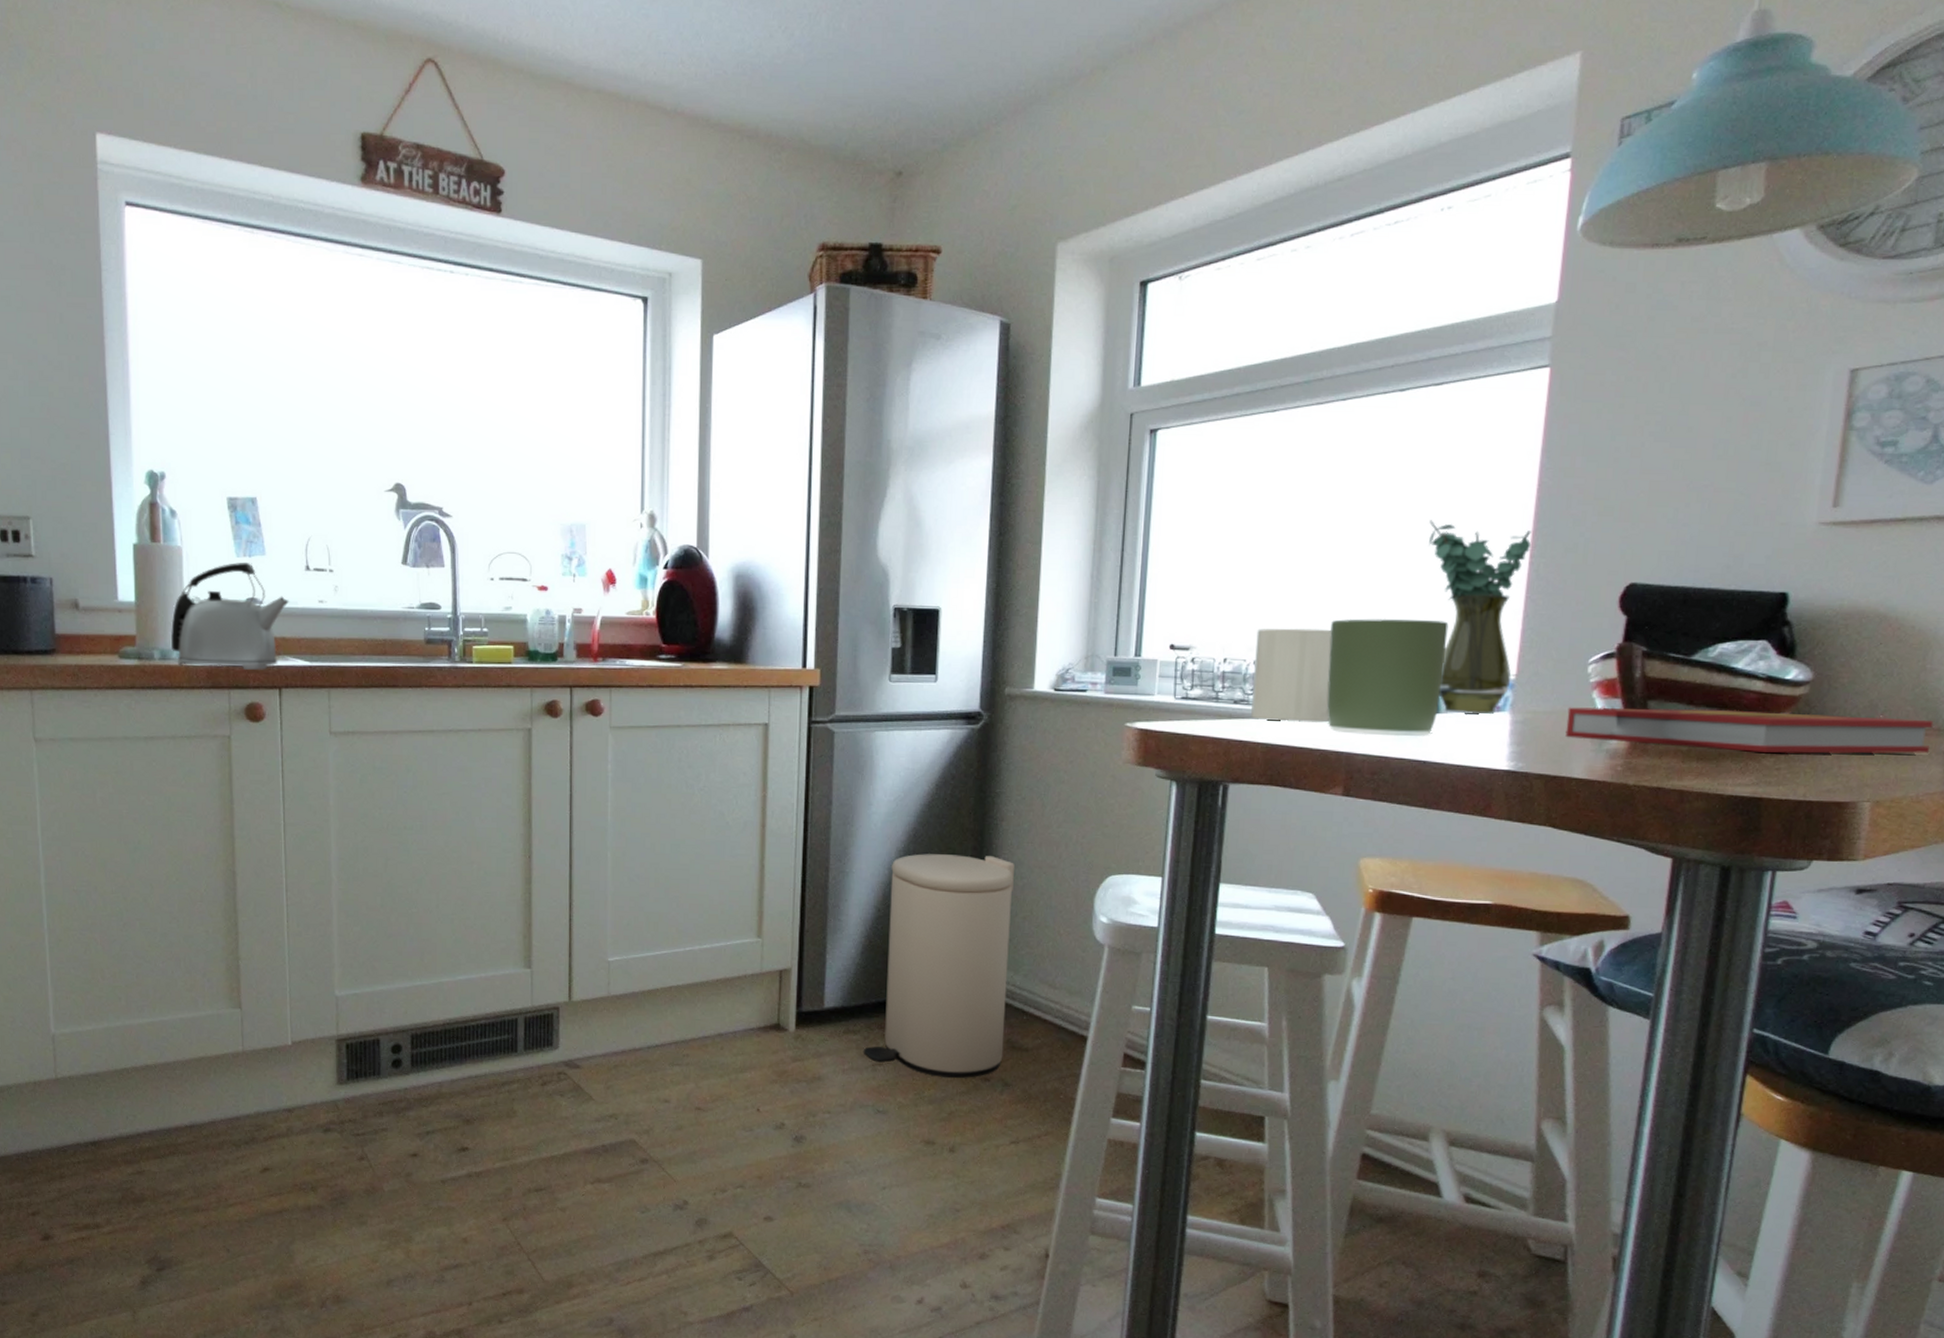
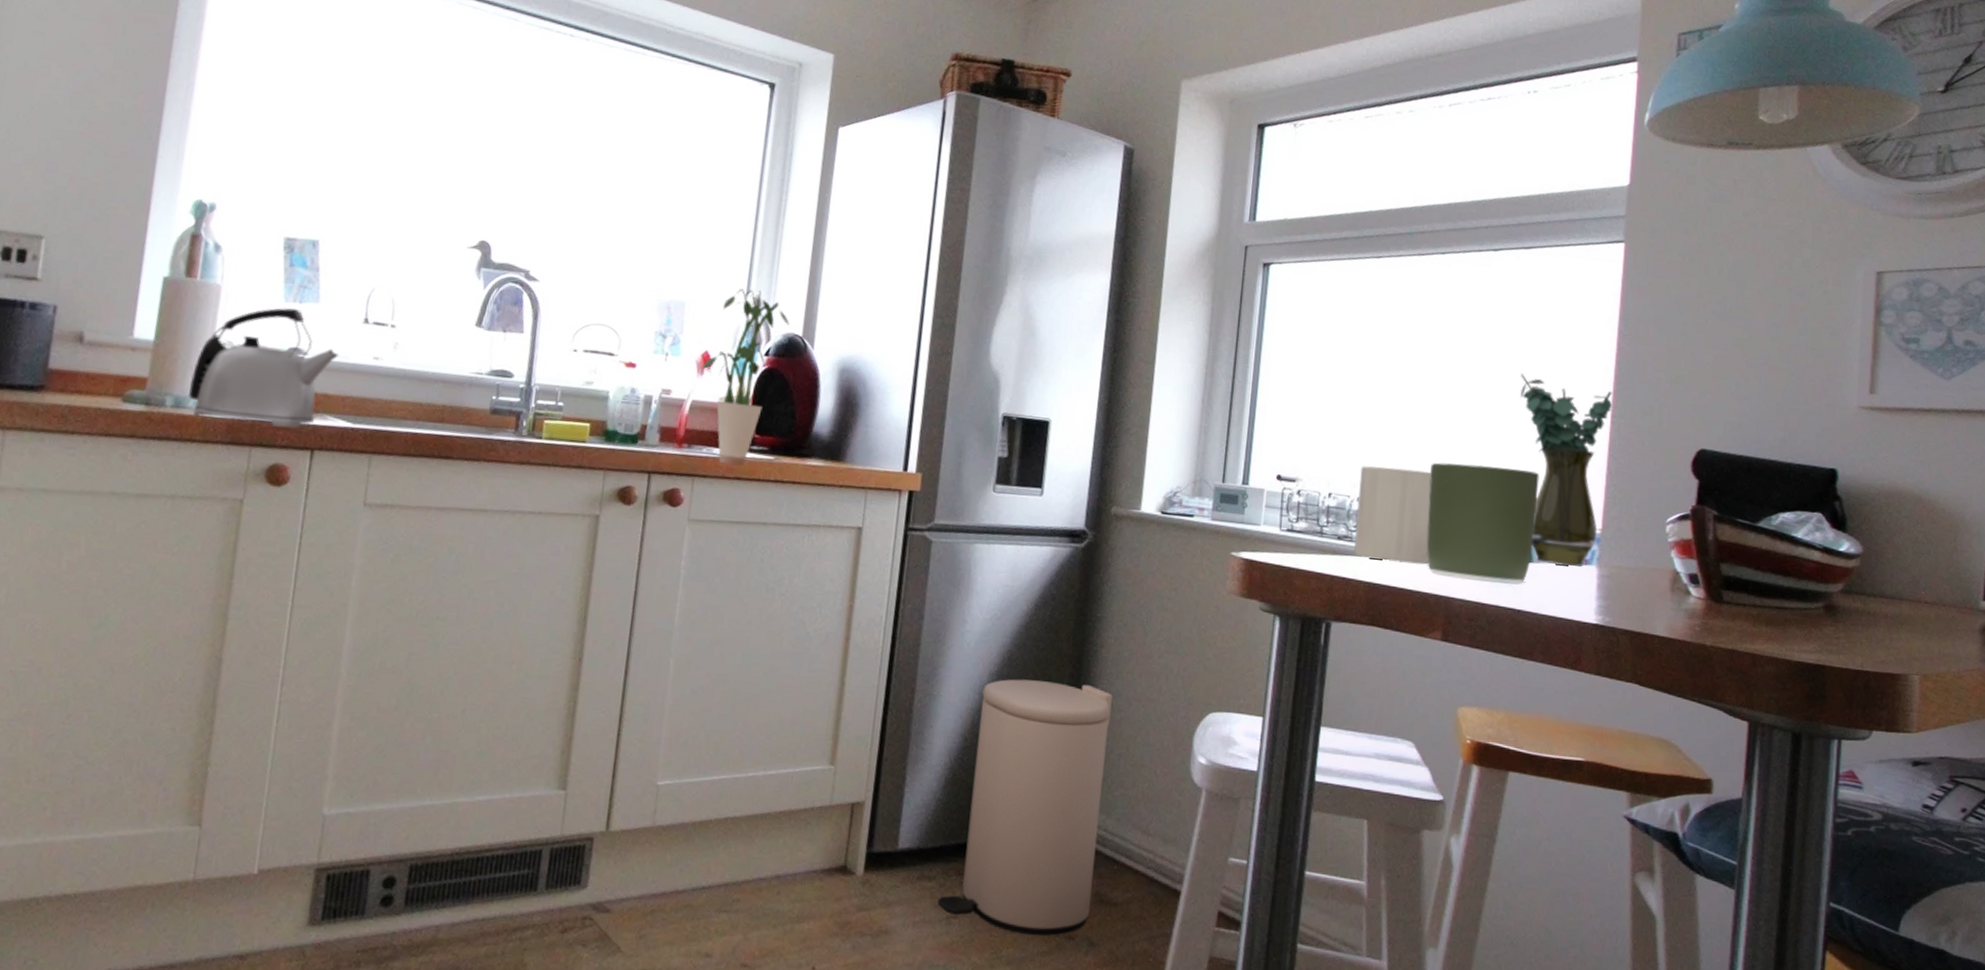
potted plant: none [608,506,684,675] -> present [702,289,790,466]
book: present [1565,707,1934,754] -> none [1648,565,1967,631]

